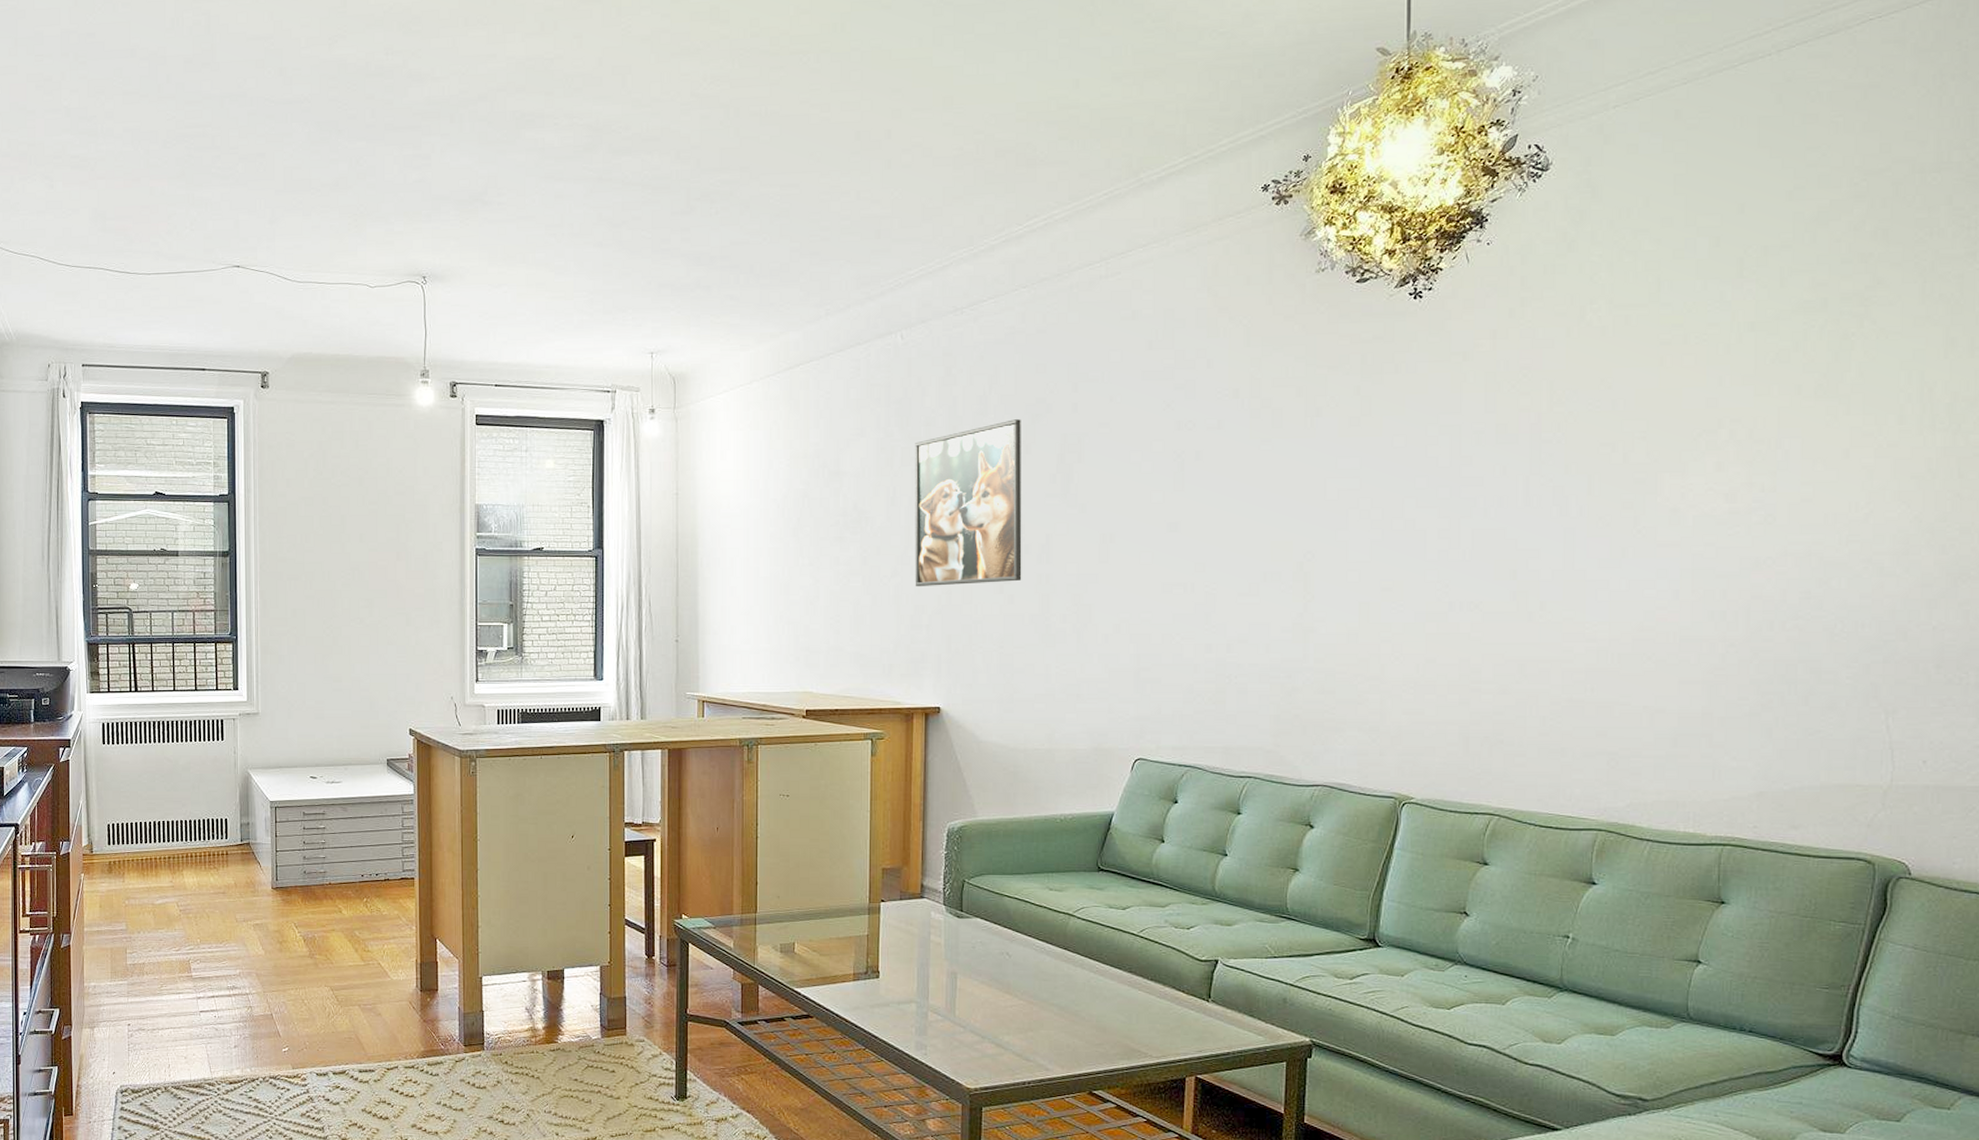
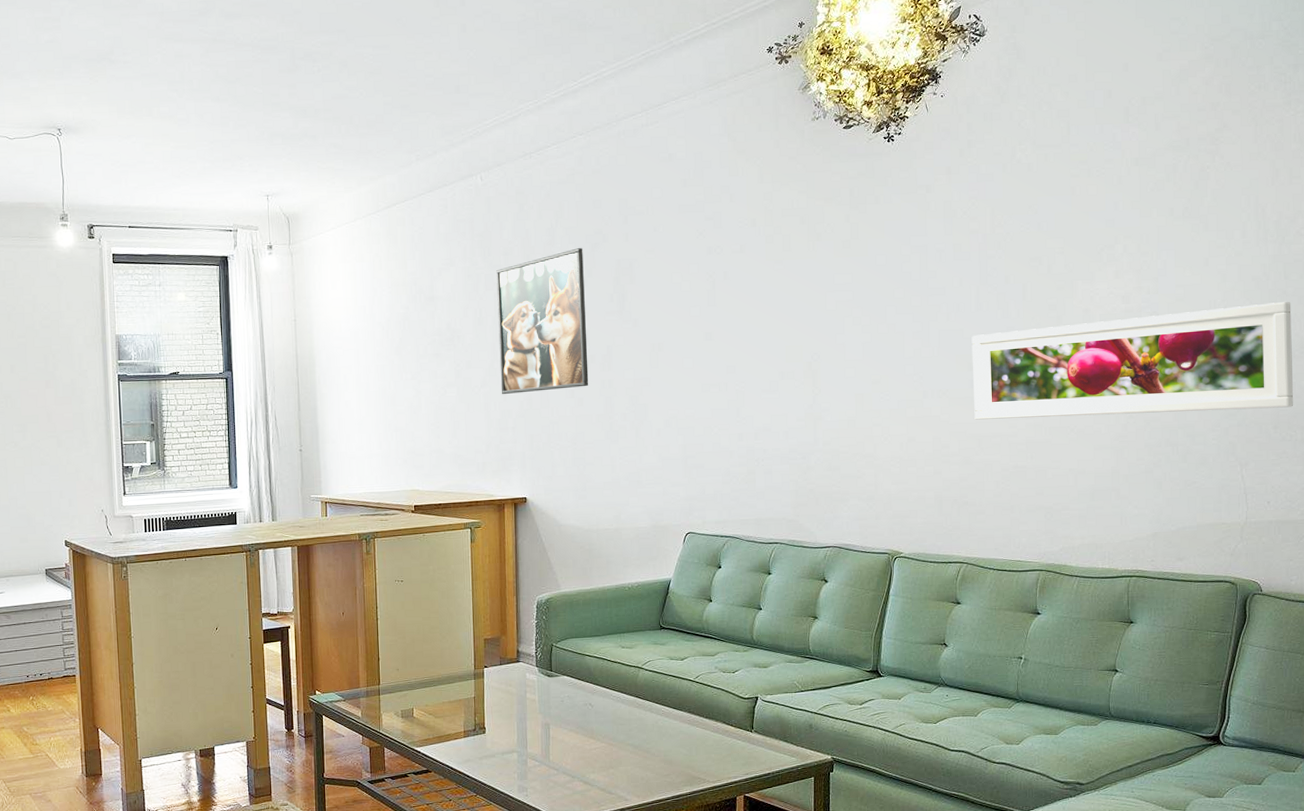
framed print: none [1516,506,1967,642] -> present [971,301,1294,420]

